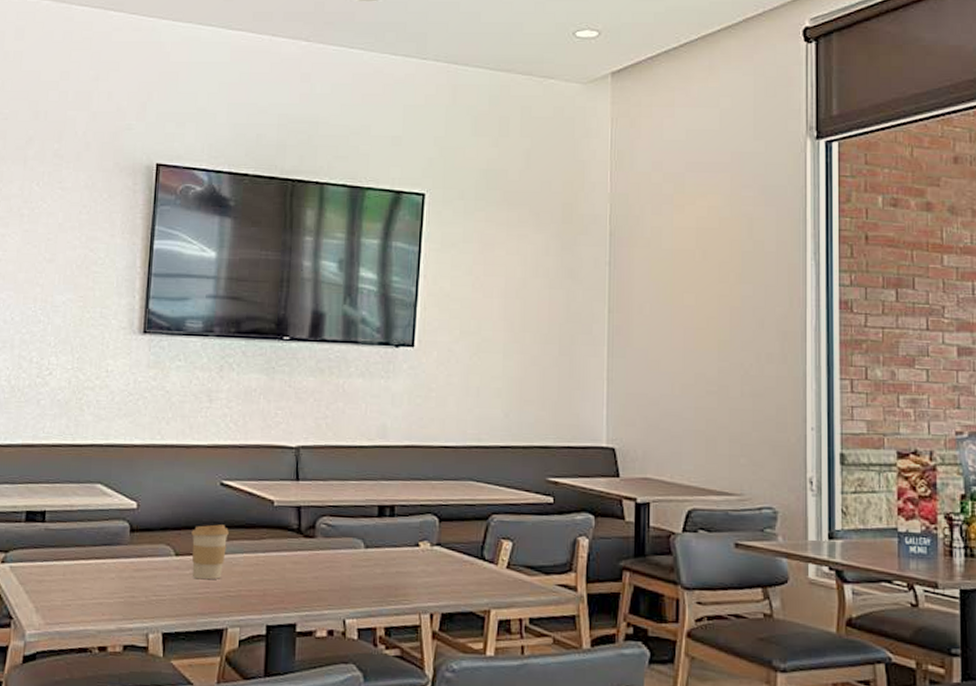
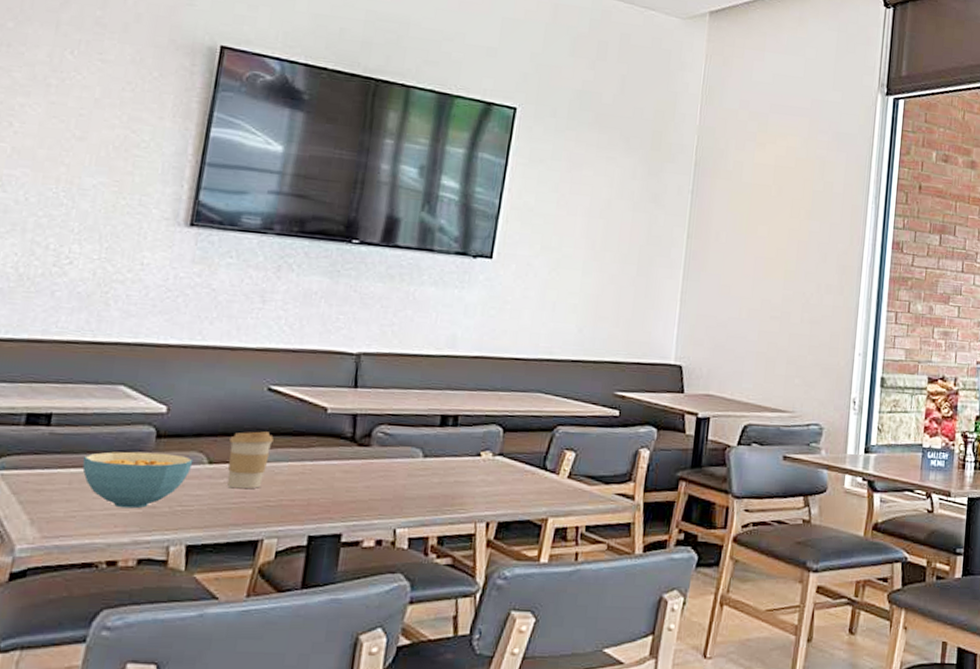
cereal bowl: none [72,545,163,598] -> present [82,451,194,509]

